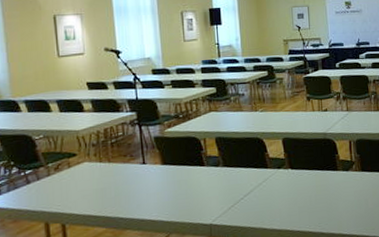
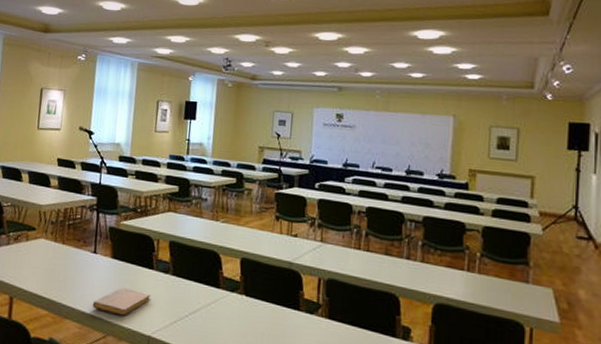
notebook: none [150,187,207,214] -> present [92,287,151,316]

